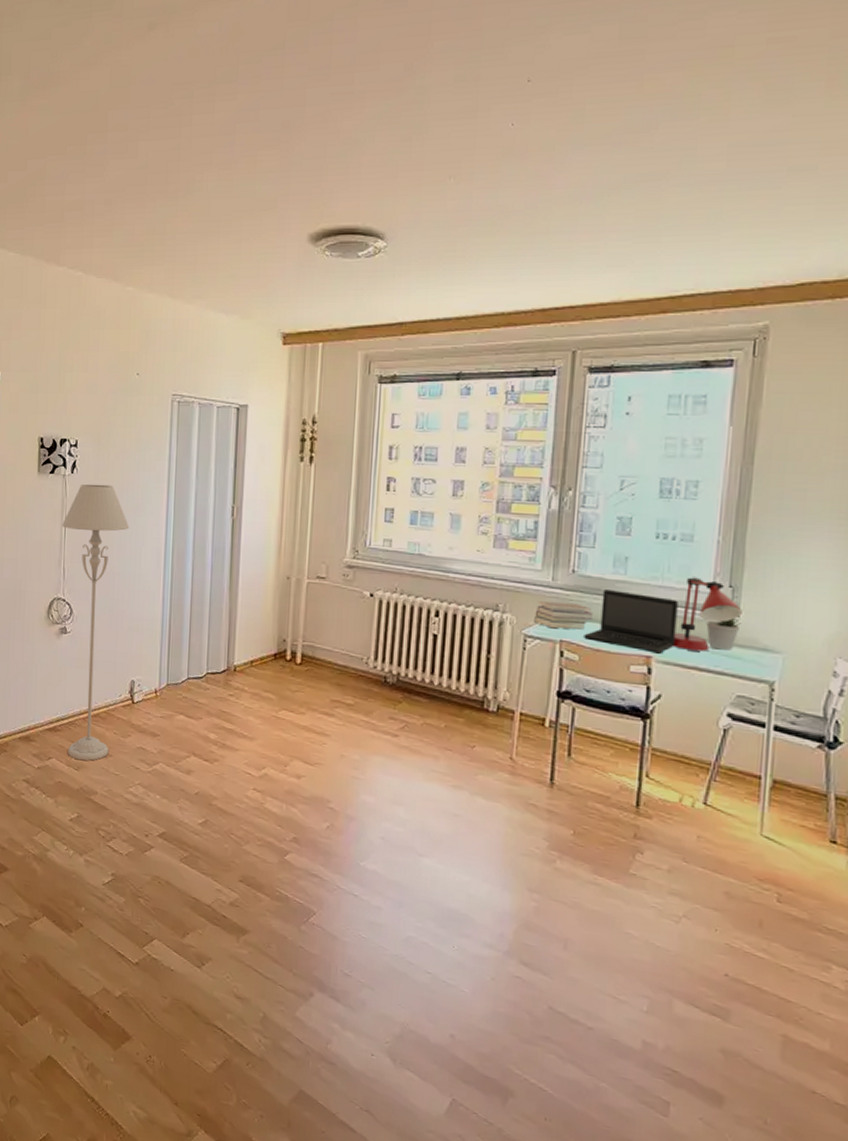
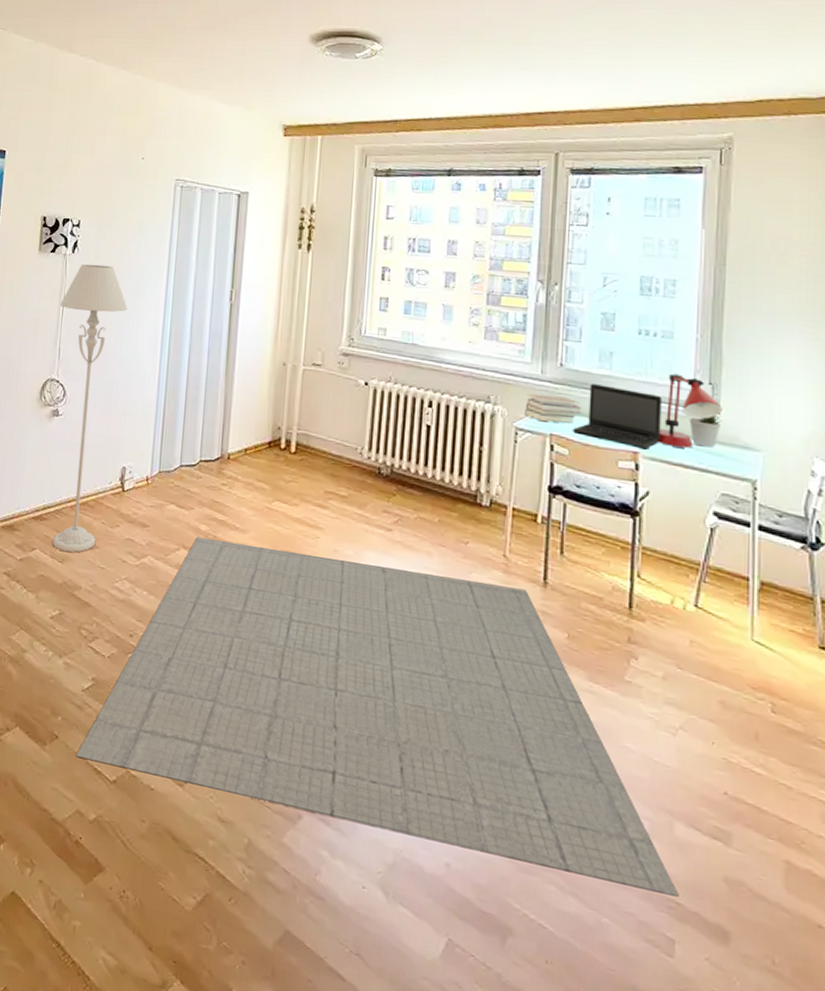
area rug: none [100,744,676,1066] -> present [76,536,679,897]

